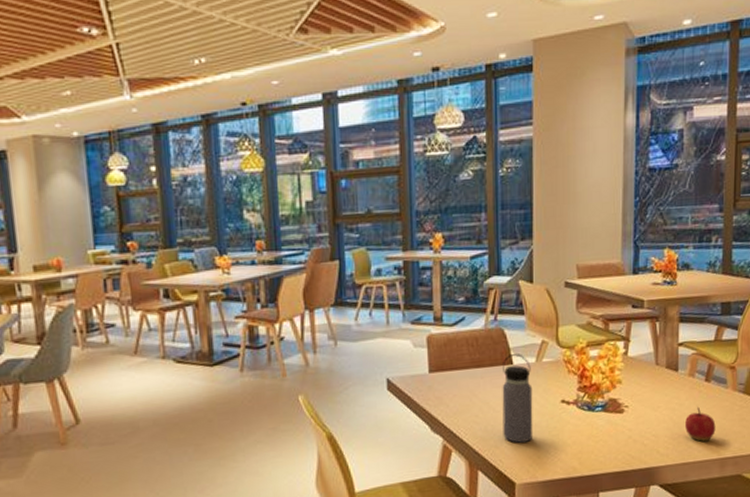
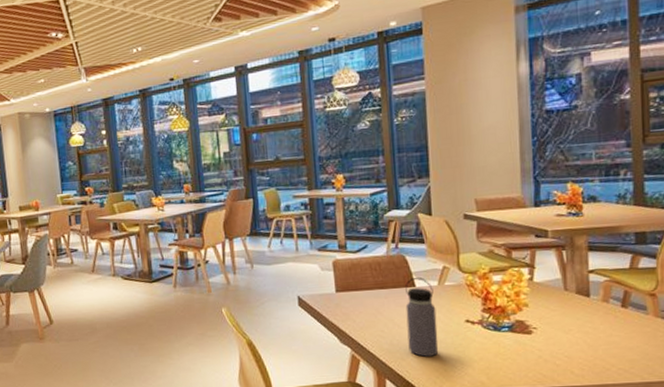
apple: present [685,407,716,442] -> none [601,331,637,365]

